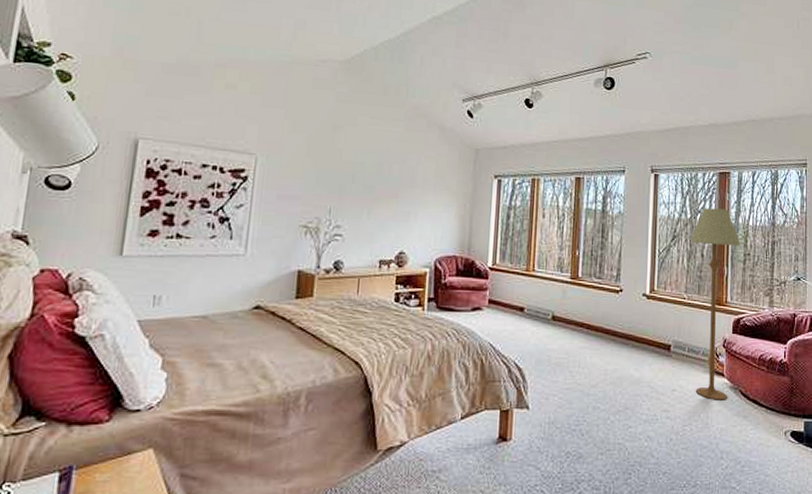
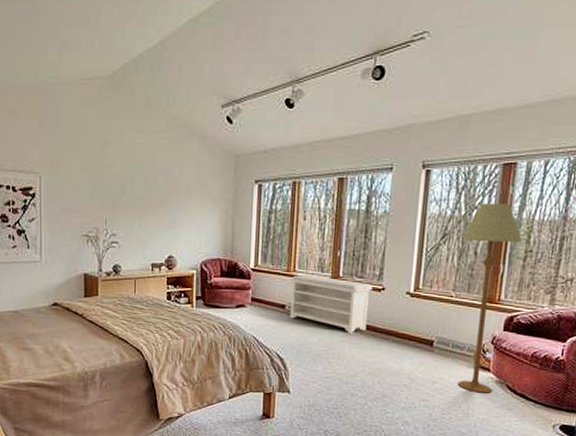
bench: none [529,274,611,339] -> present [290,274,373,334]

